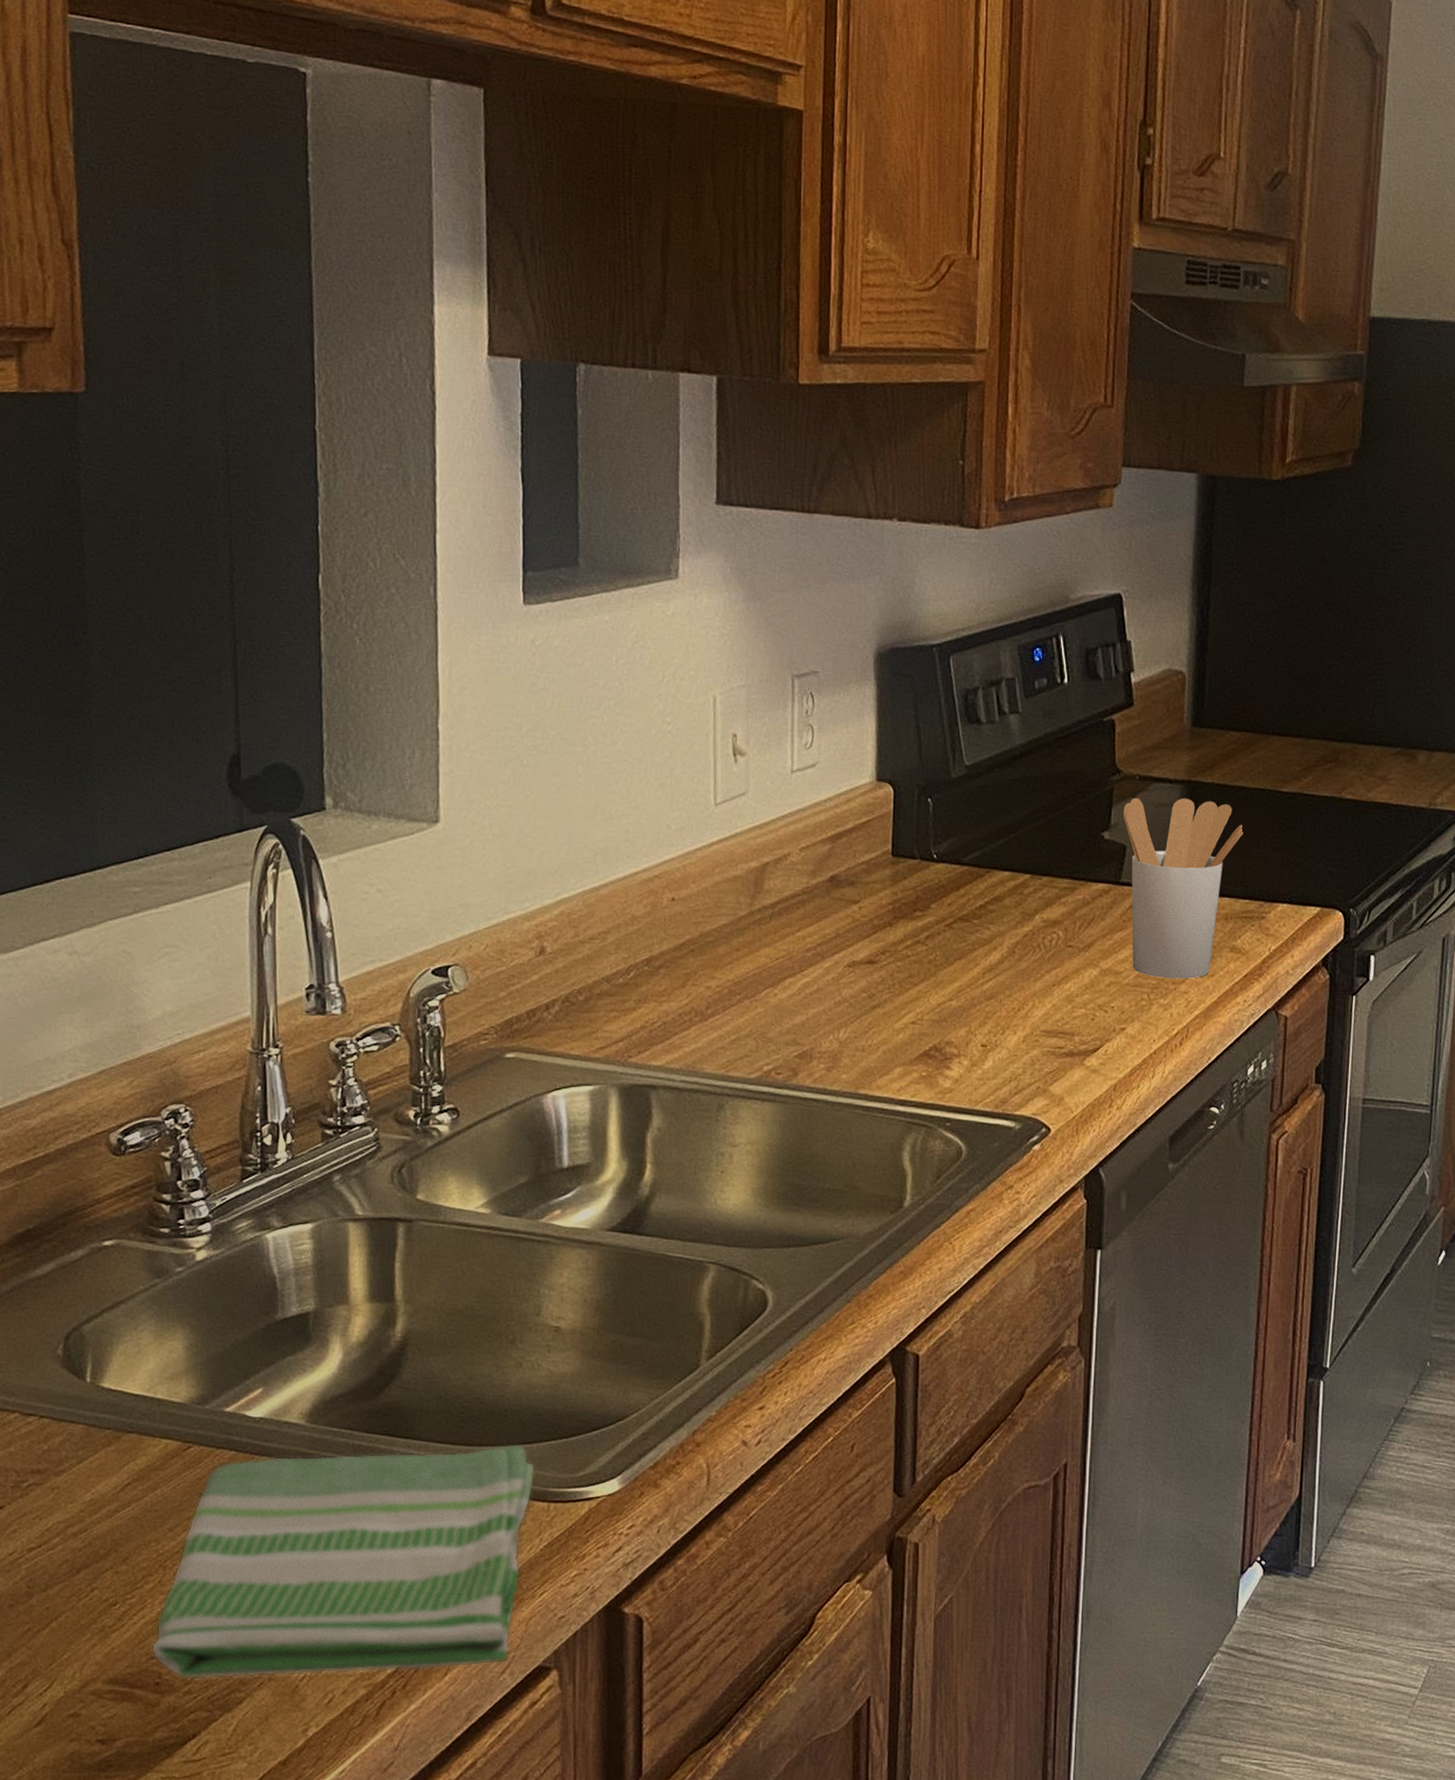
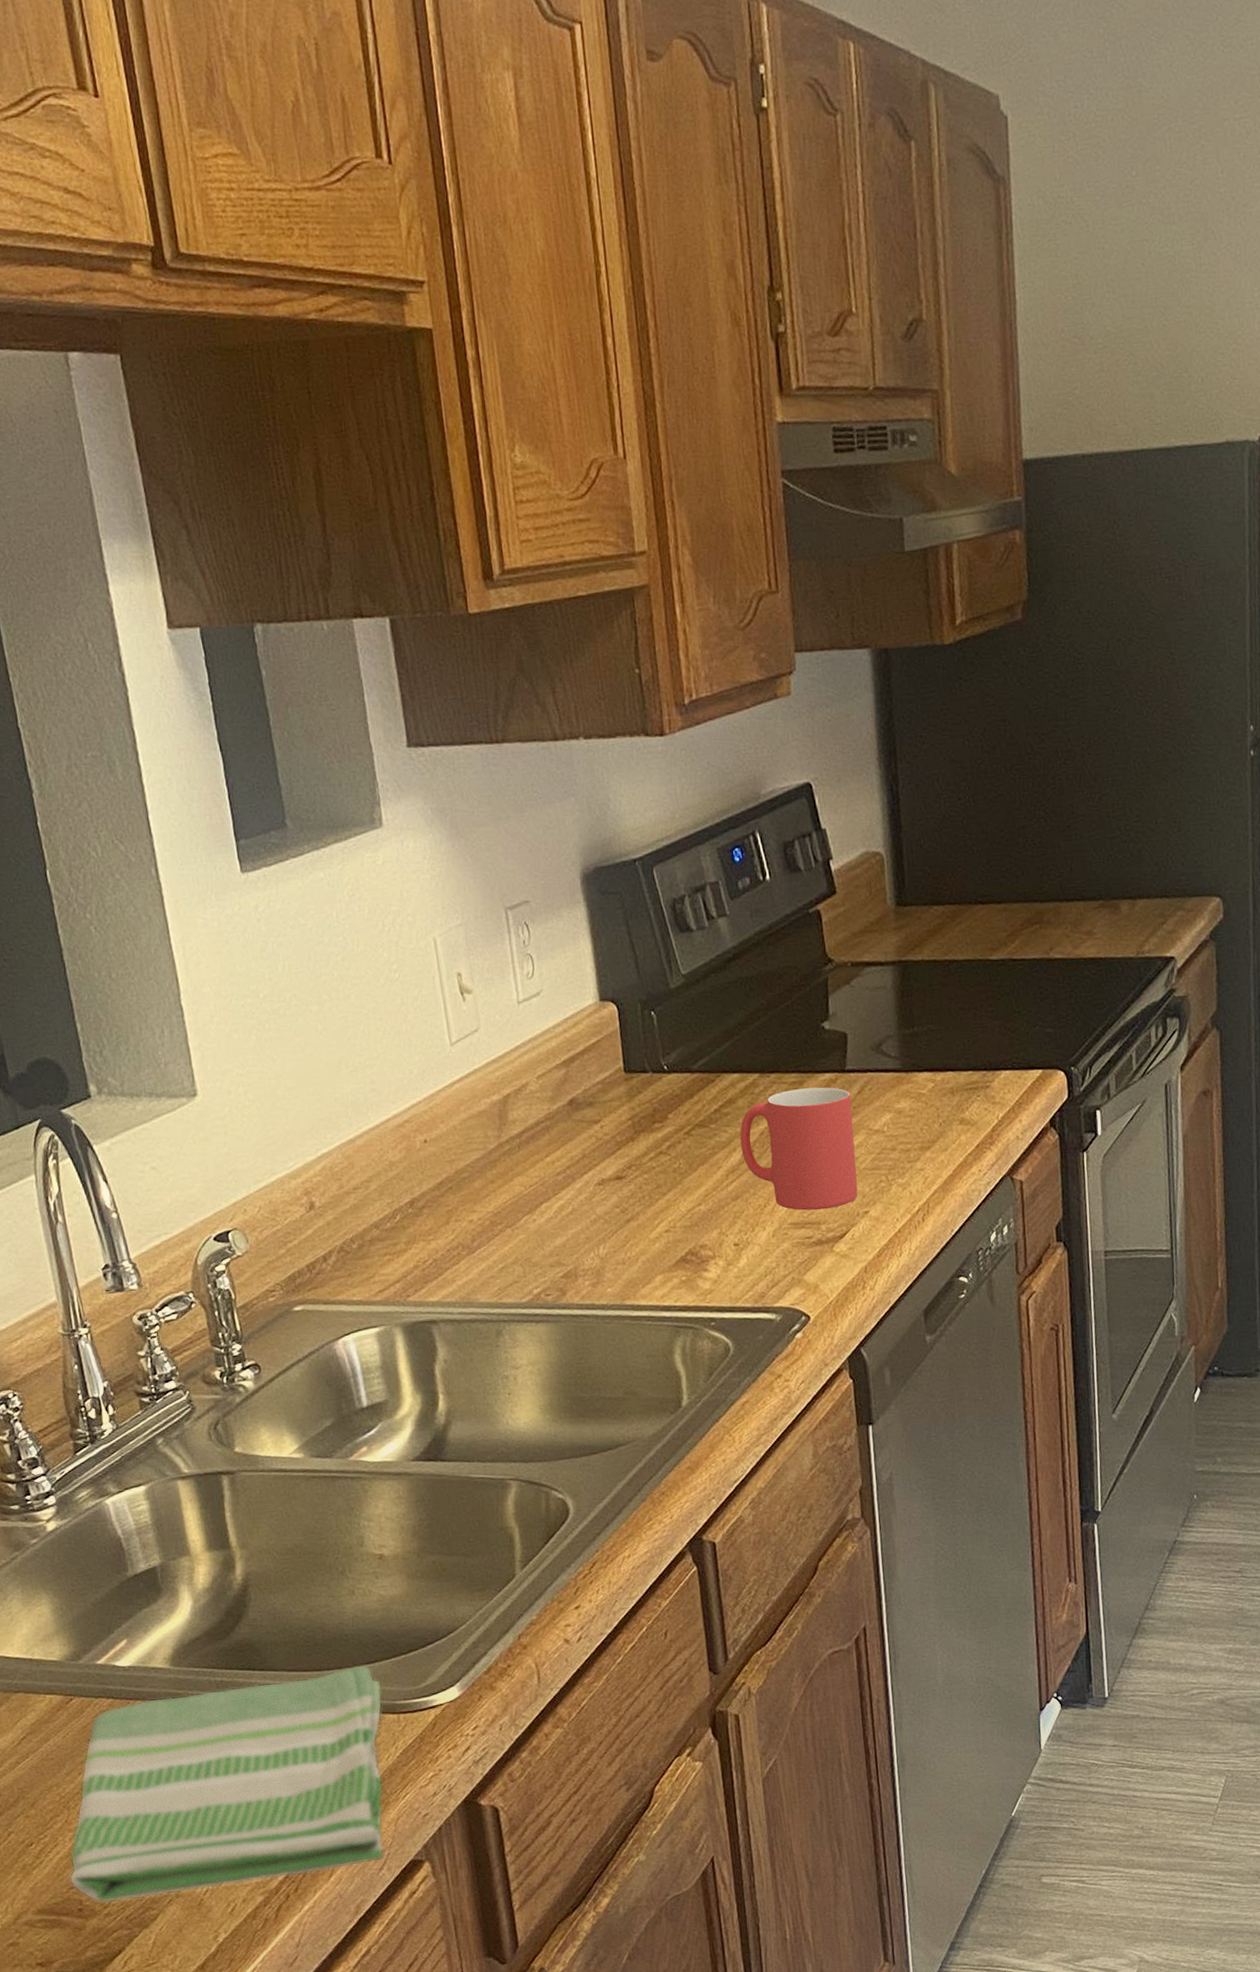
mug: none [1002,895,1122,1021] -> present [740,1087,858,1211]
utensil holder: present [1123,797,1243,979] -> none [839,978,959,1159]

